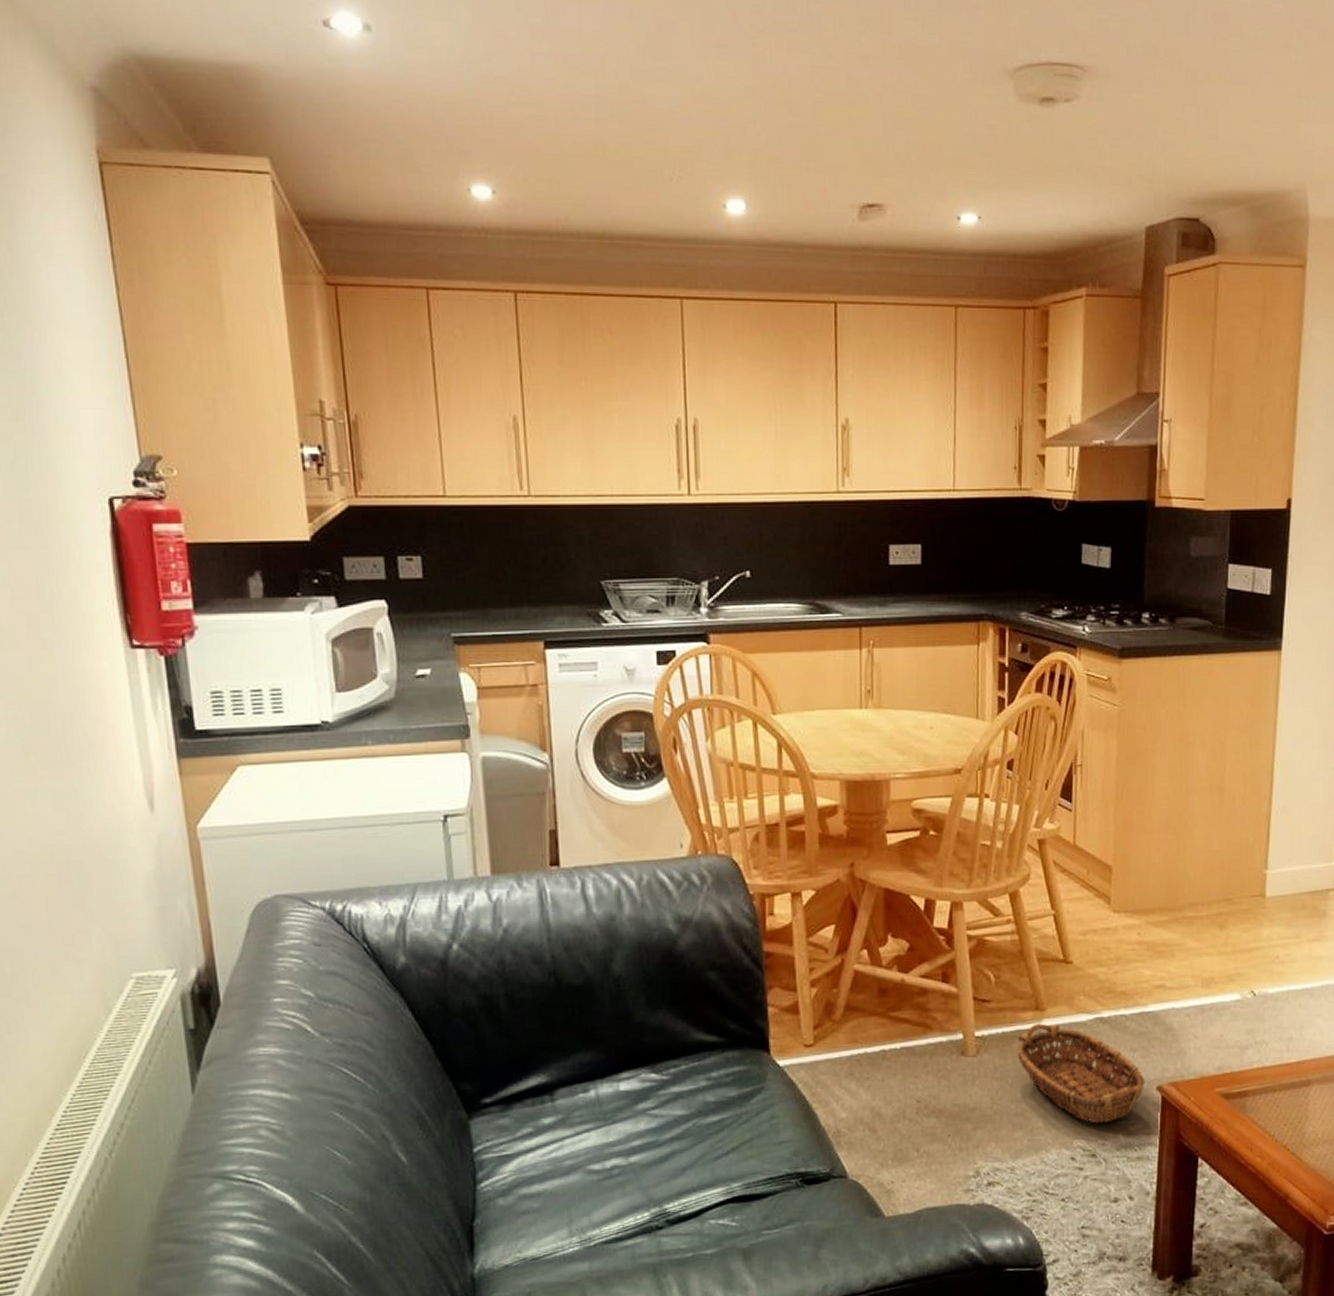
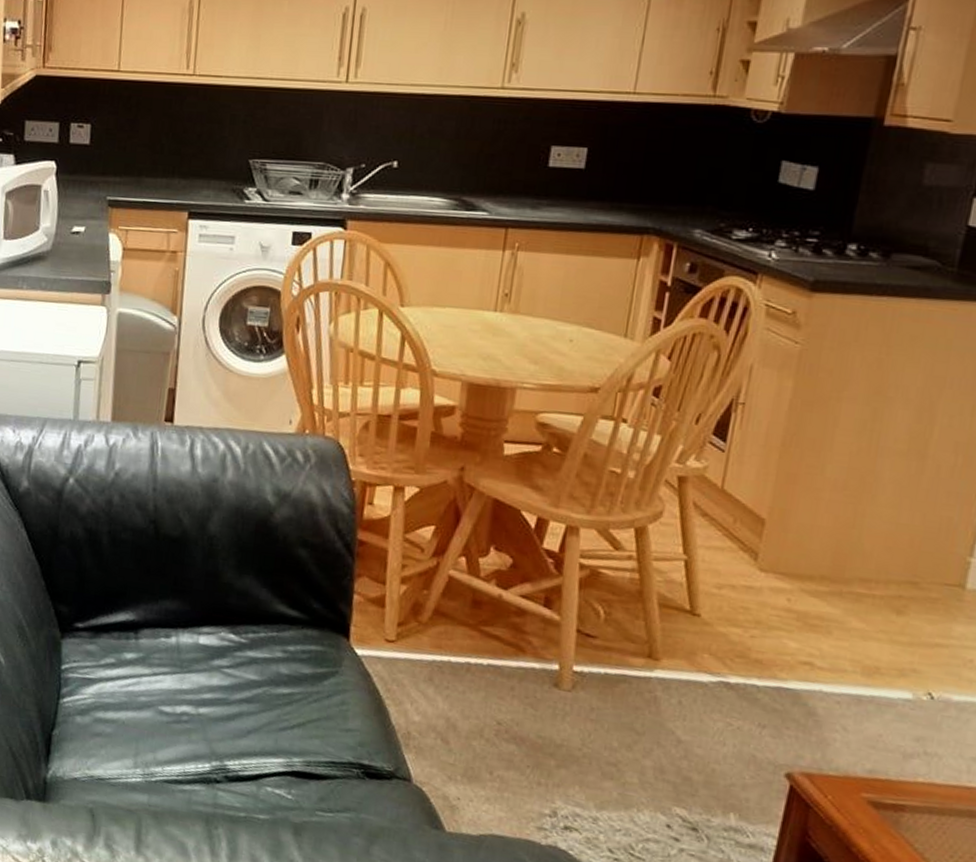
basket: present [1017,1023,1145,1124] -> none [619,672,772,799]

